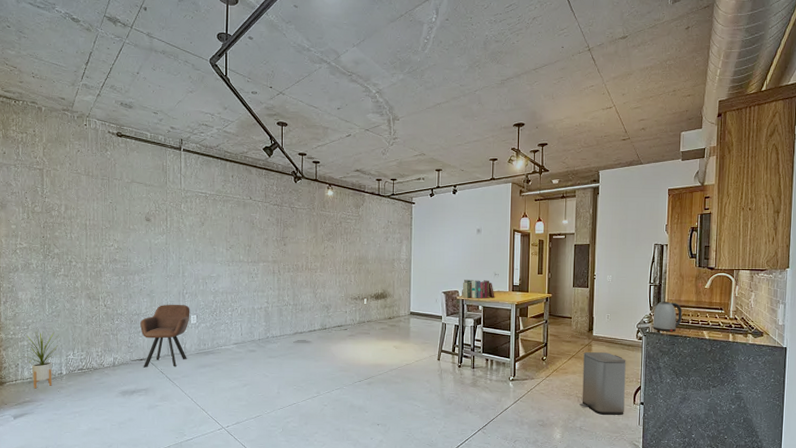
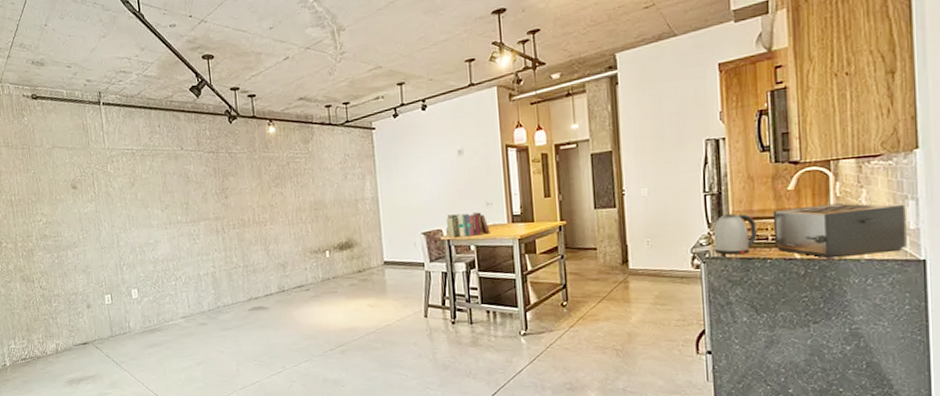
armchair: present [140,304,190,368] -> none [79,278,133,353]
pedal bin: present [579,352,626,415] -> none [618,289,684,371]
toaster: none [692,301,777,341] -> present [772,202,906,259]

